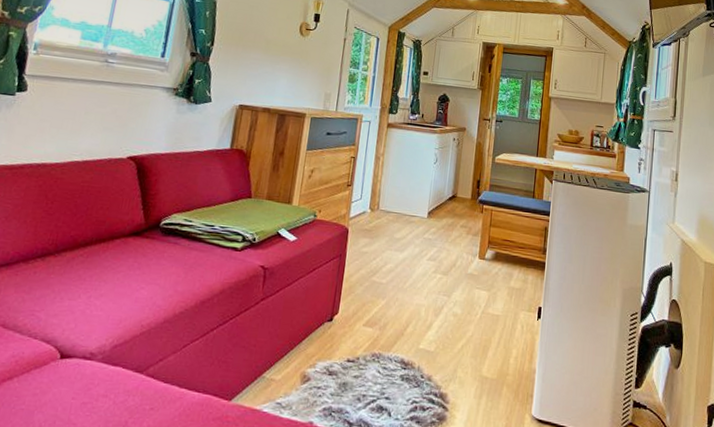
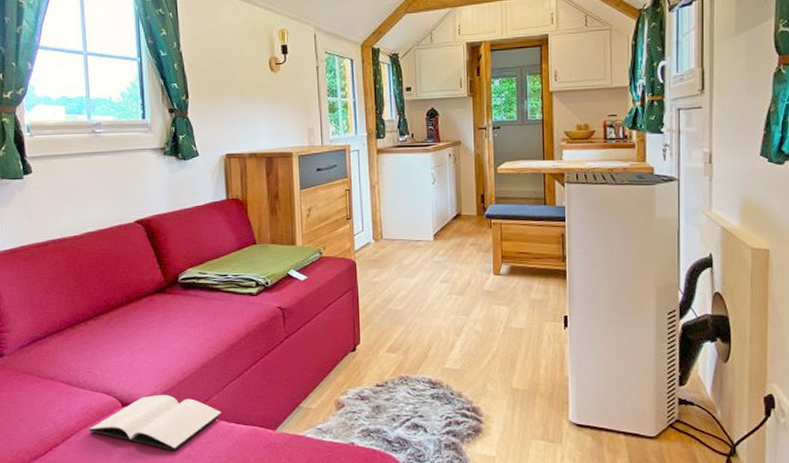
book: none [13,348,175,416] -> present [89,394,222,451]

